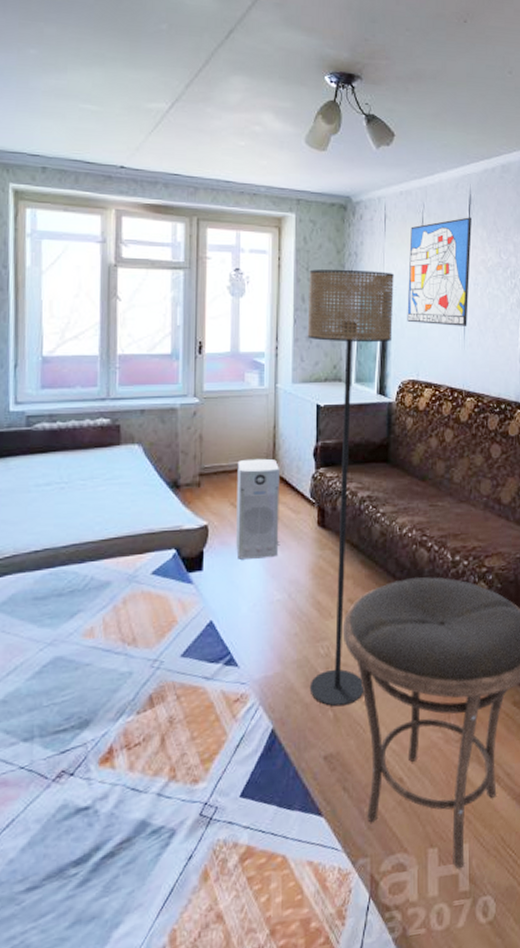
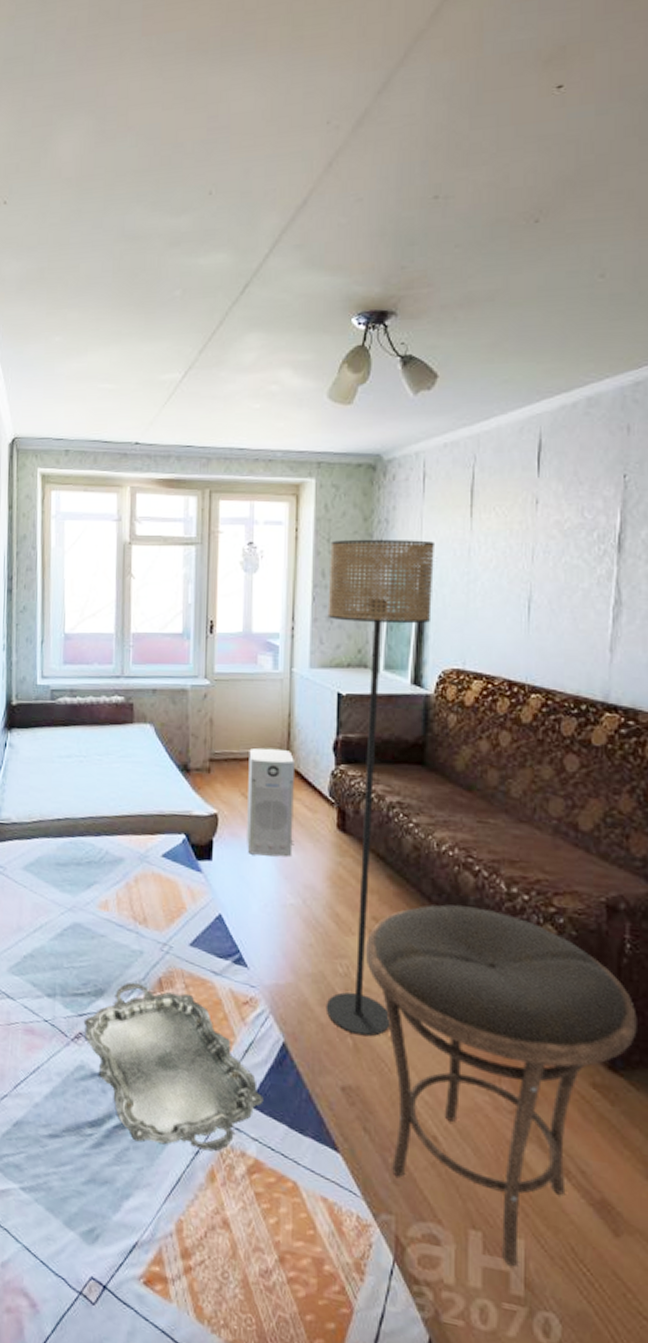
serving tray: none [66,704,254,866] -> present [83,982,264,1152]
wall art: present [407,217,472,326] -> none [451,468,541,605]

